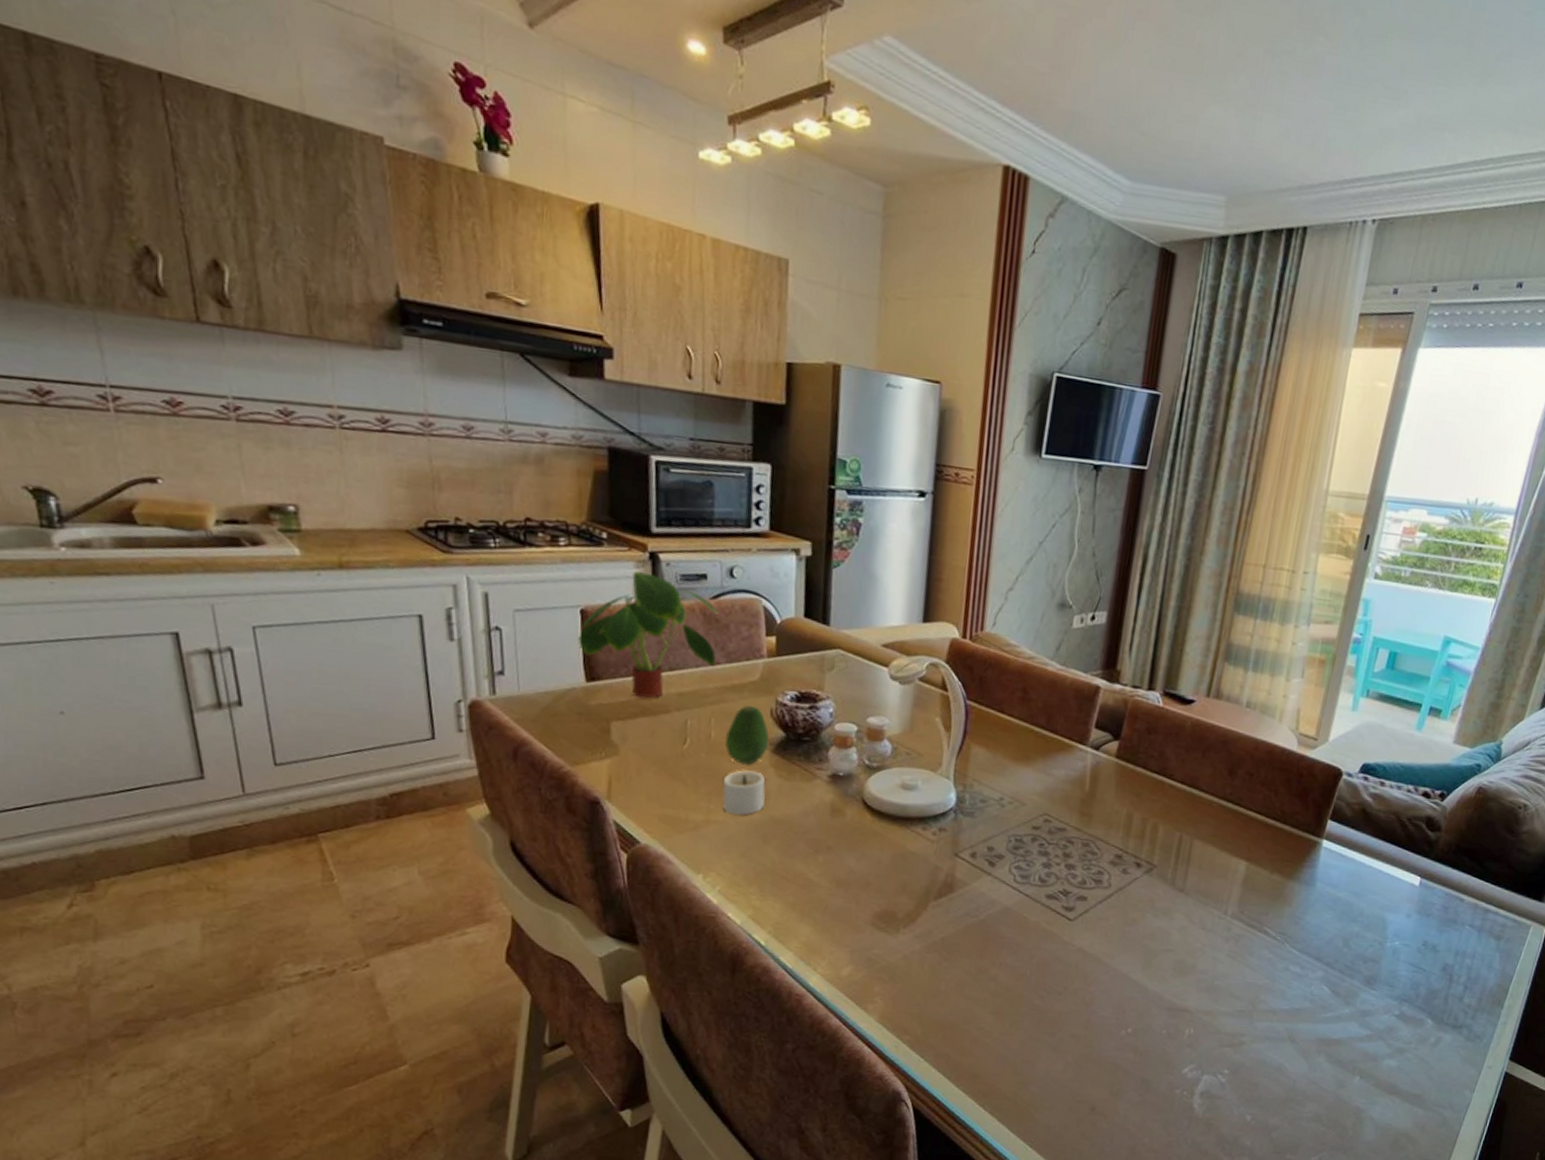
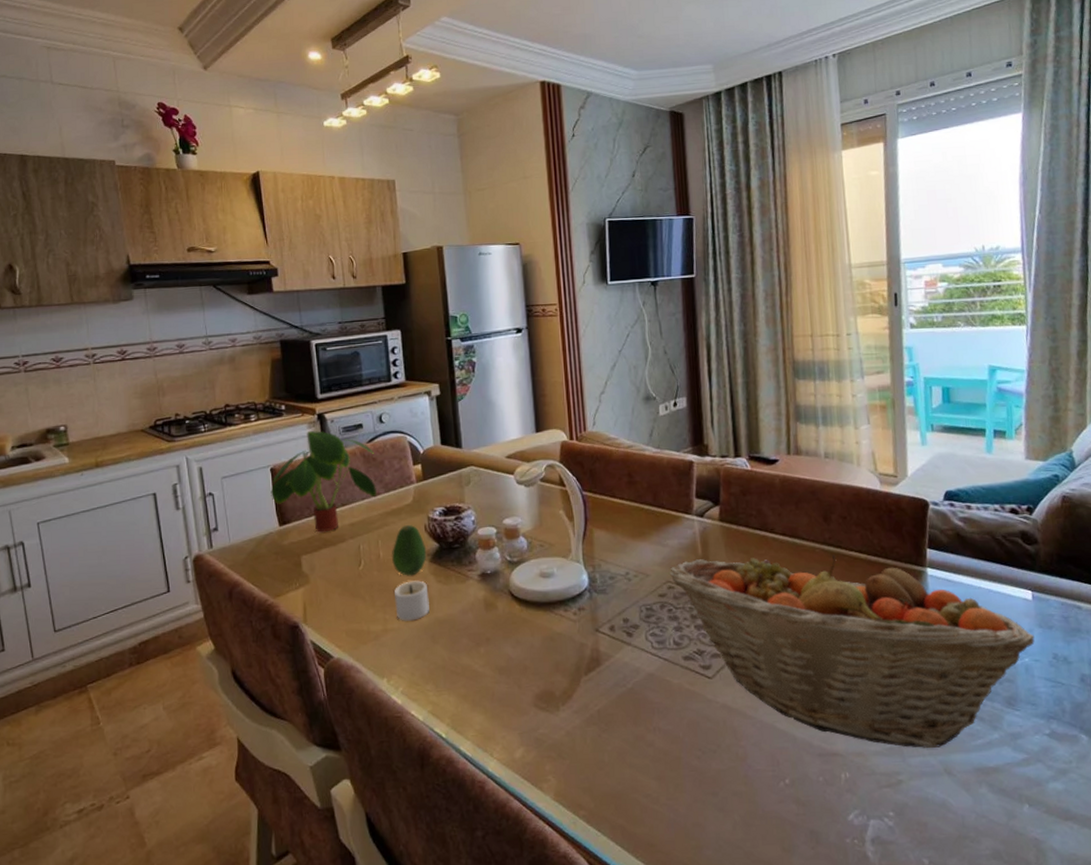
fruit basket: none [1049,795,1411,1016] -> present [670,555,1035,749]

